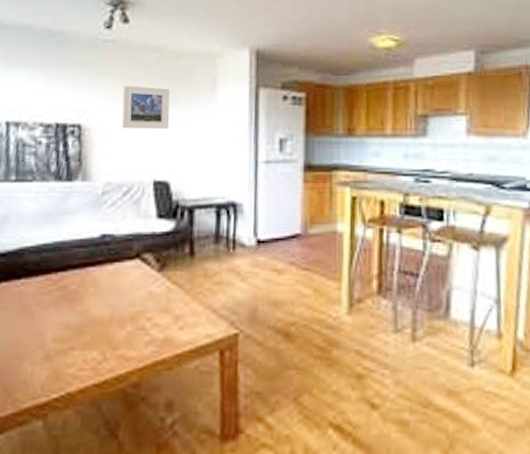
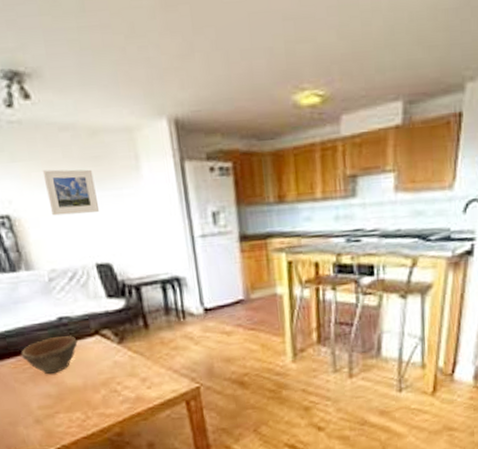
bowl: none [51,257,115,300] -> present [21,336,78,375]

